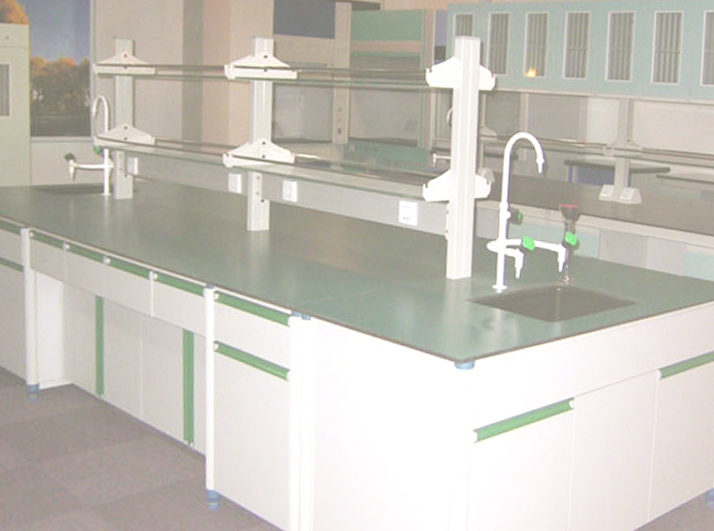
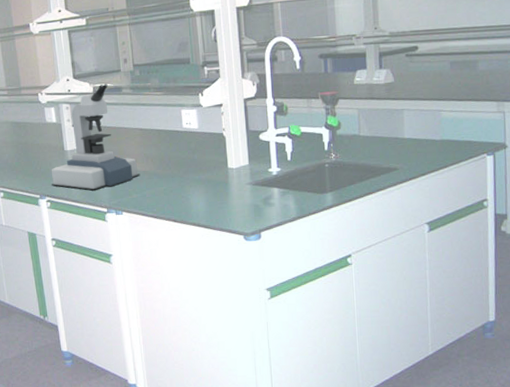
microscope: none [224,154,340,286] -> present [52,83,141,191]

